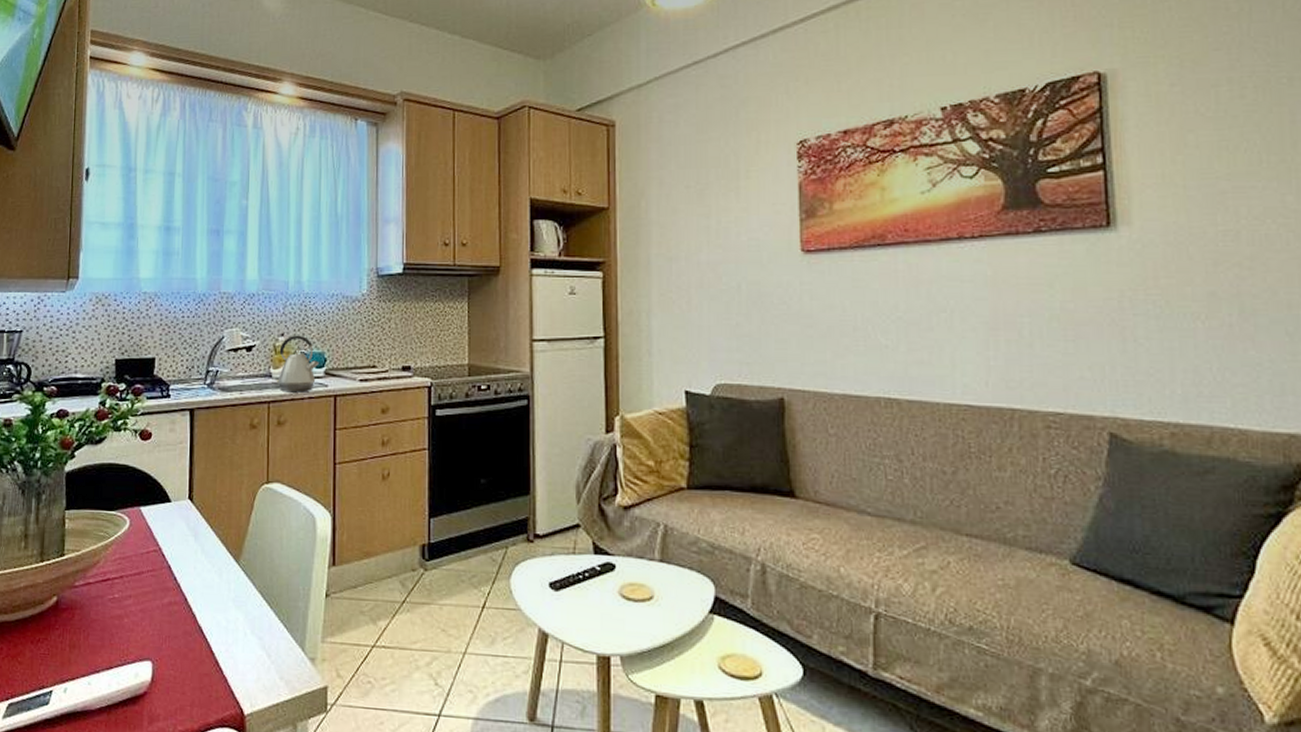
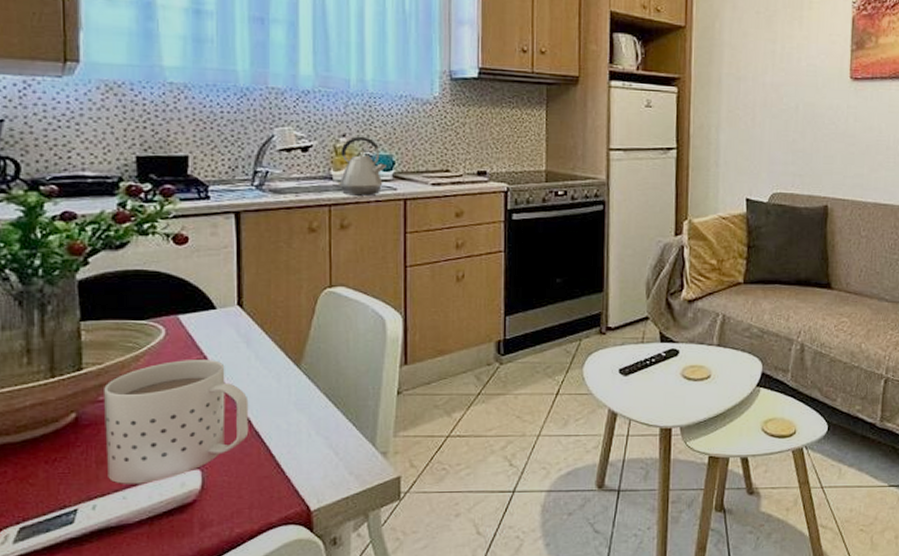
mug: none [77,550,194,671] -> present [104,360,249,484]

